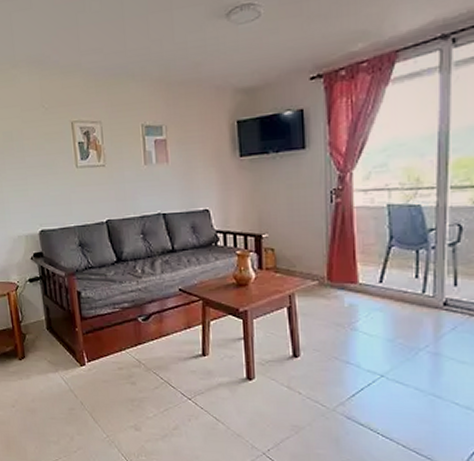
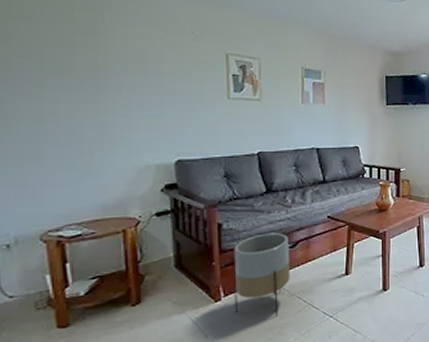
planter: none [92,303,145,389] -> present [232,232,290,317]

